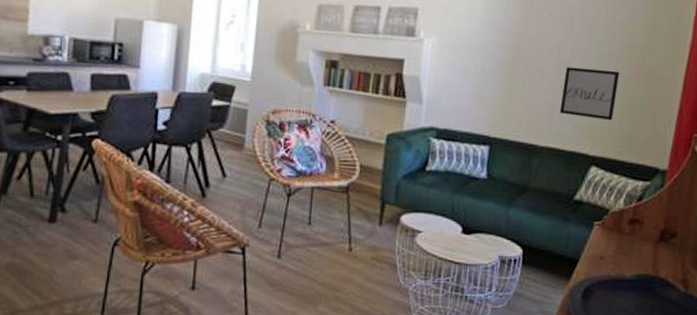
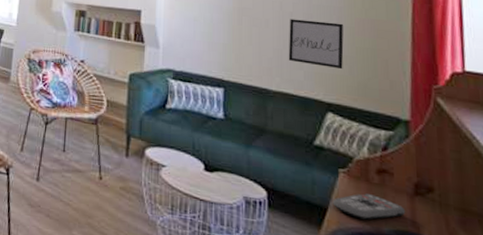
remote control: none [584,243,649,268] -> present [332,193,406,220]

